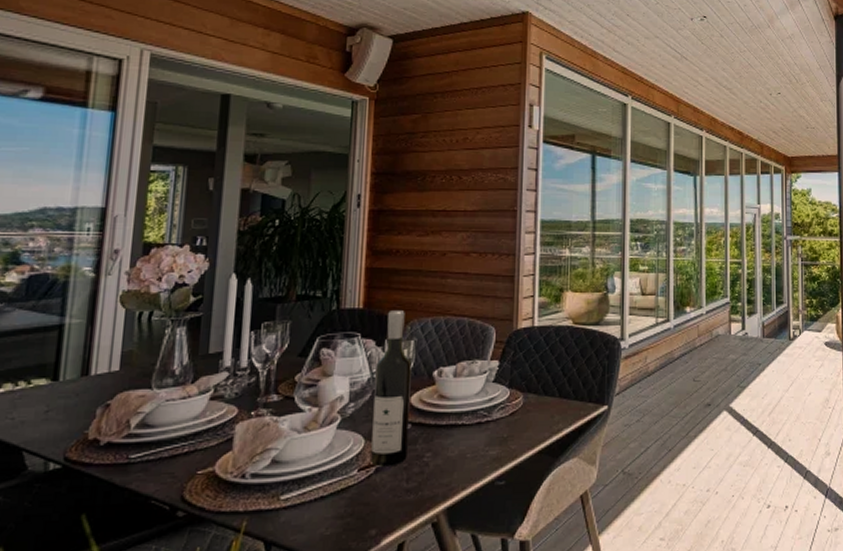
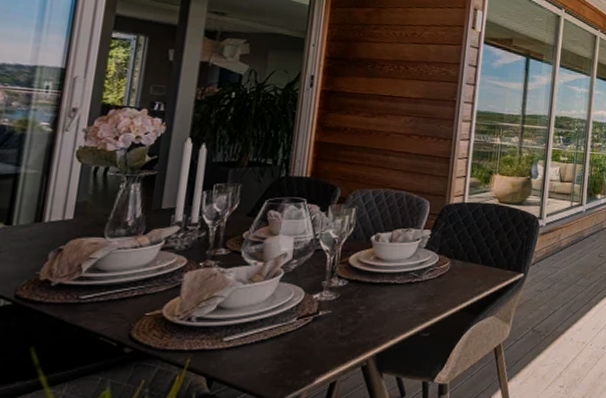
bottle: present [371,309,412,467] -> none [309,180,352,316]

